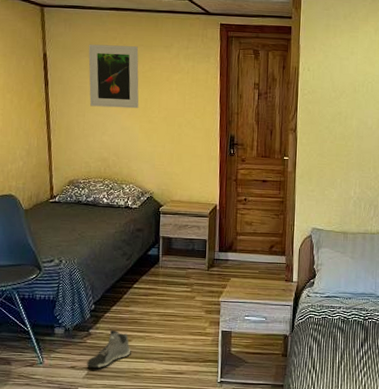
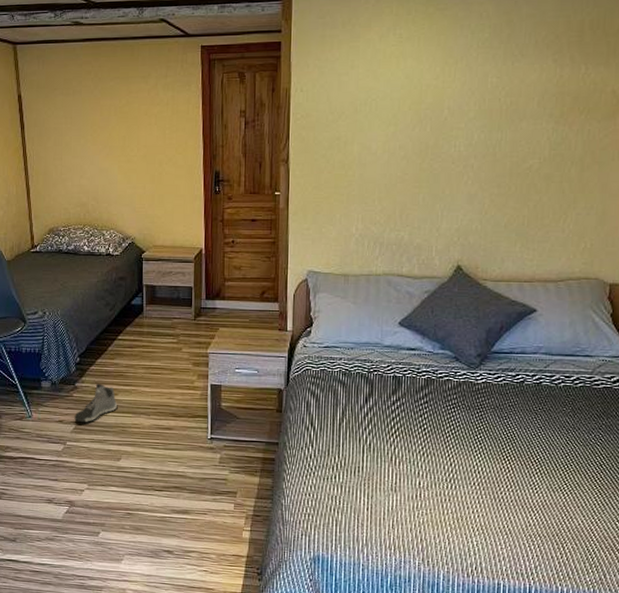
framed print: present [88,44,139,109] -> none [62,79,117,149]

